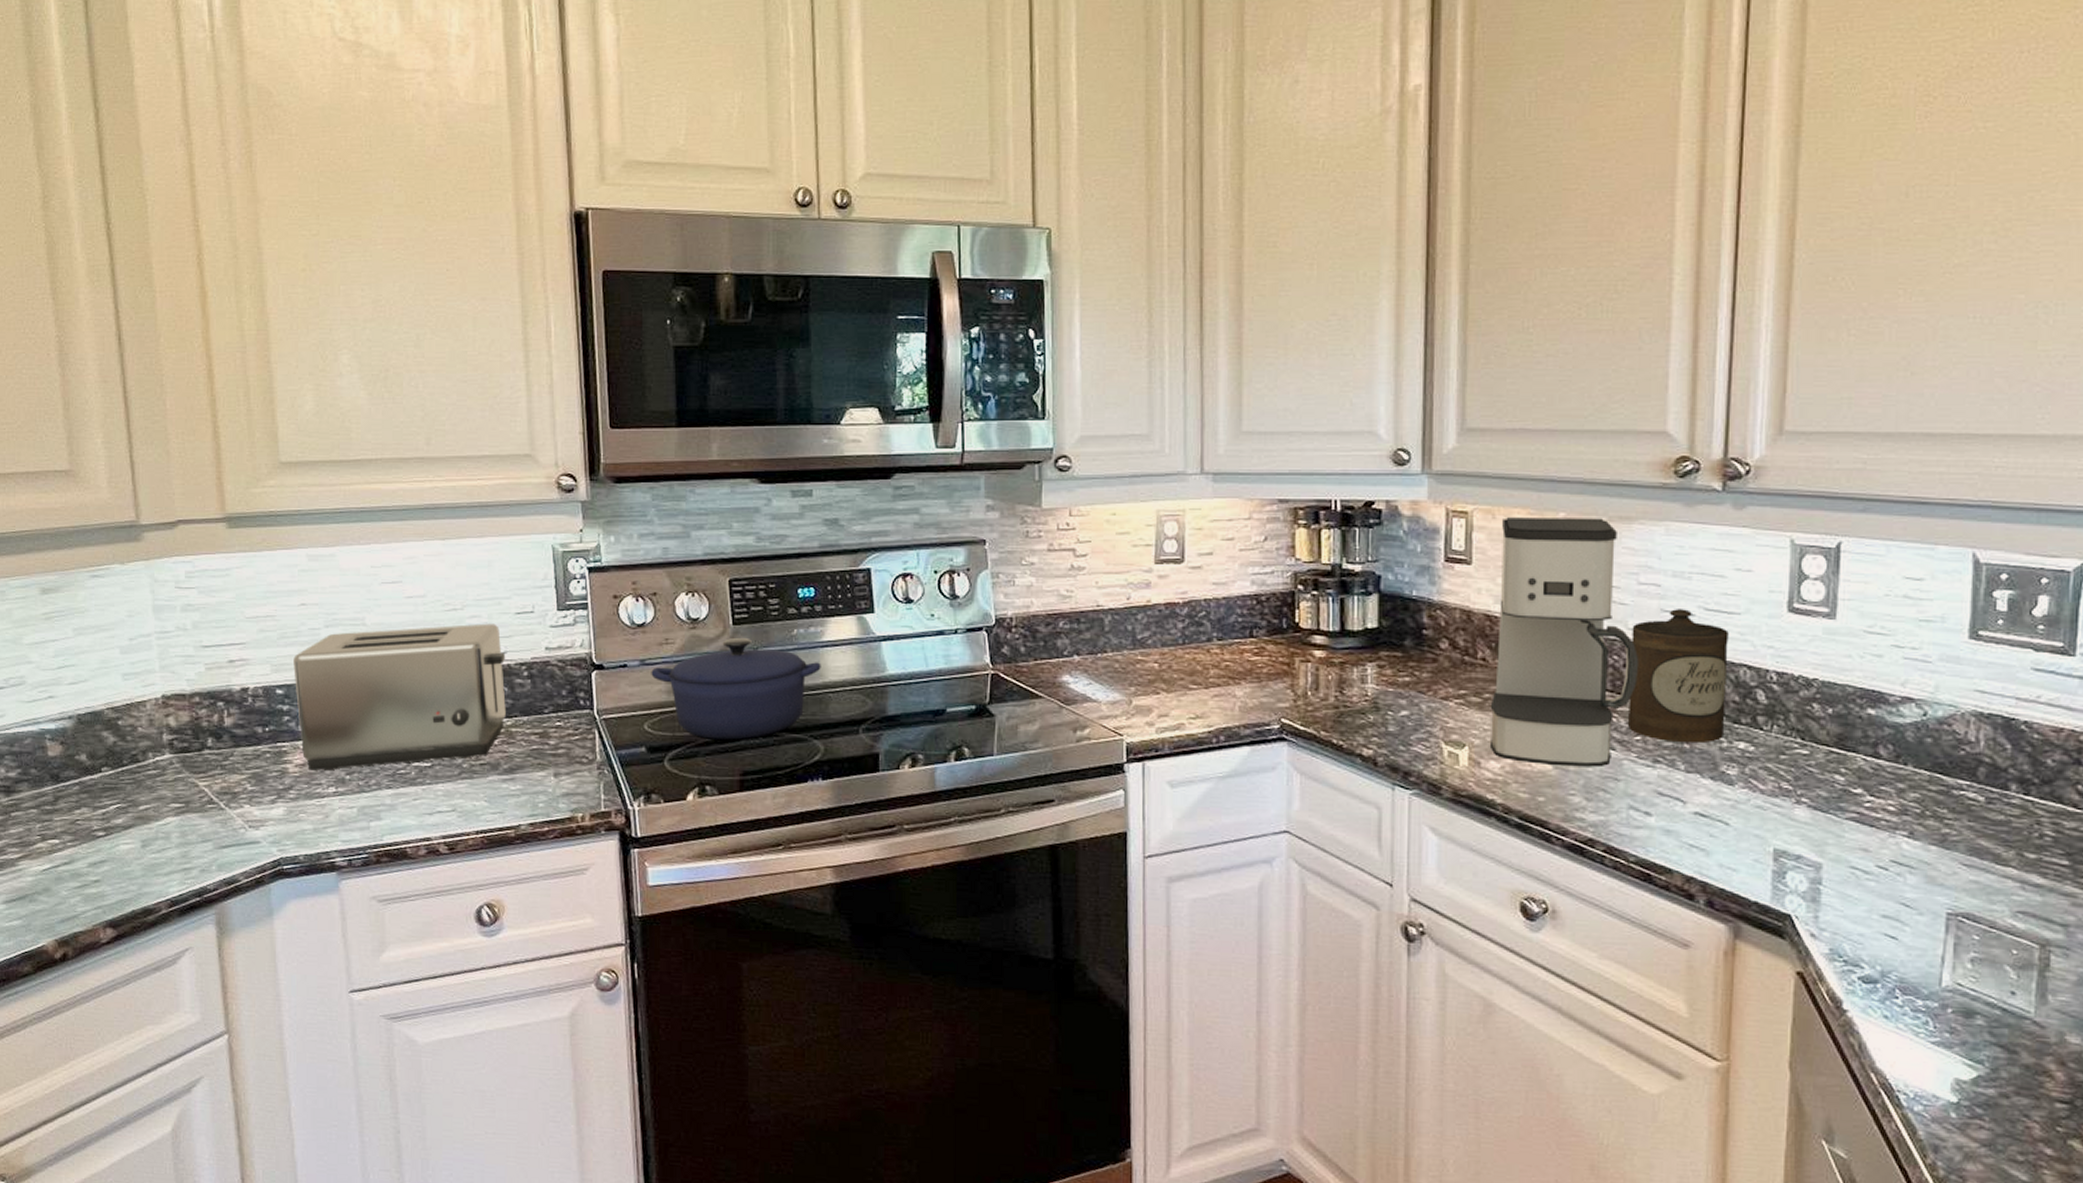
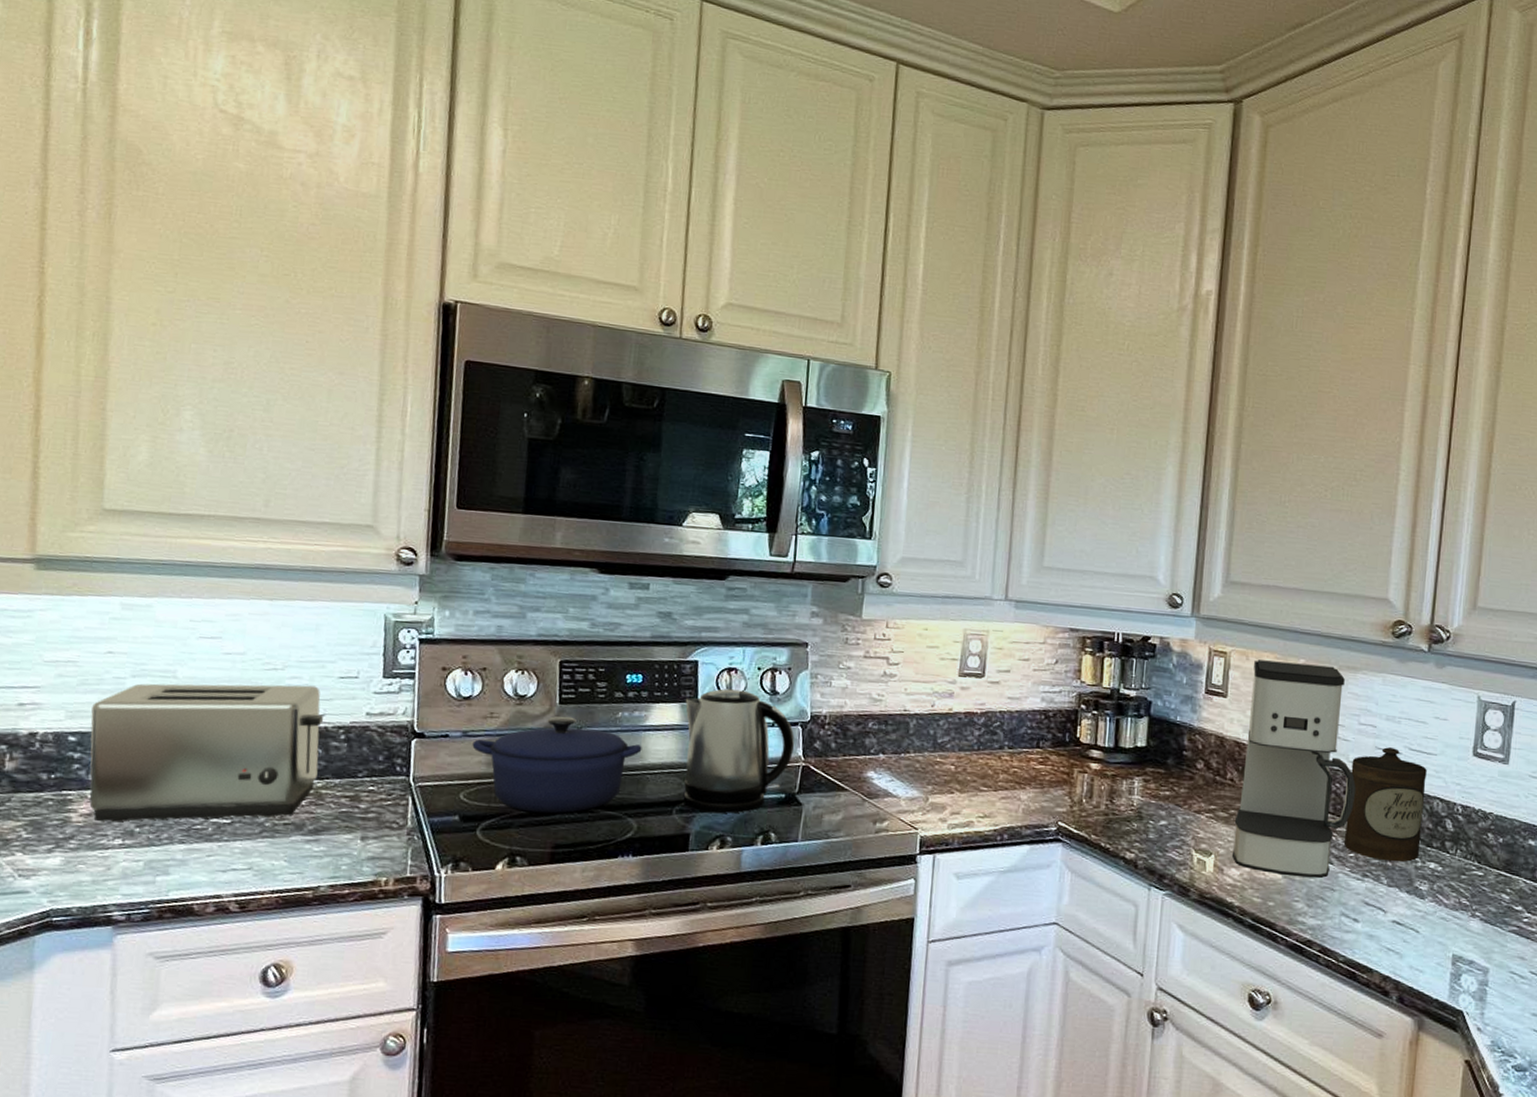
kettle: none [861,596,980,729] -> present [683,688,795,814]

